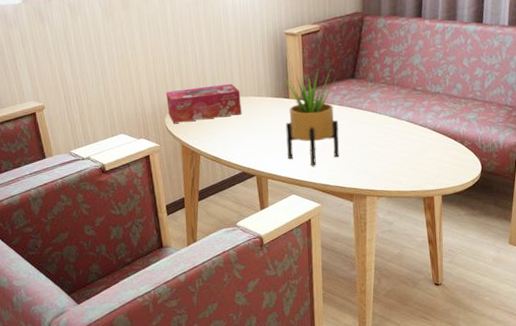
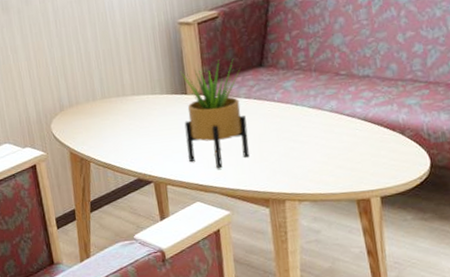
tissue box: present [166,83,242,123] -> none [51,82,134,129]

